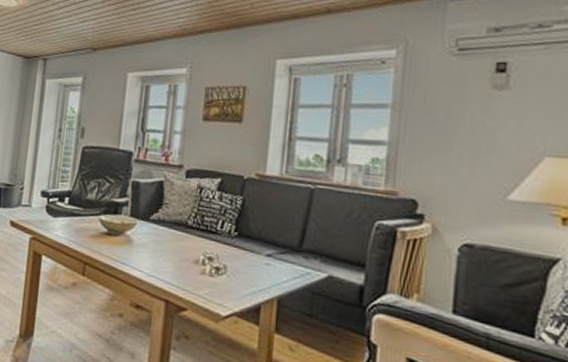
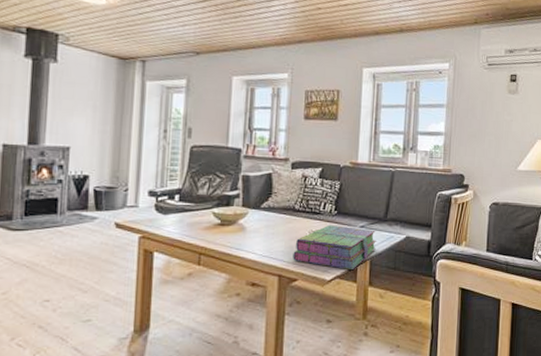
stack of books: none [182,248,287,309] -> present [293,225,376,271]

